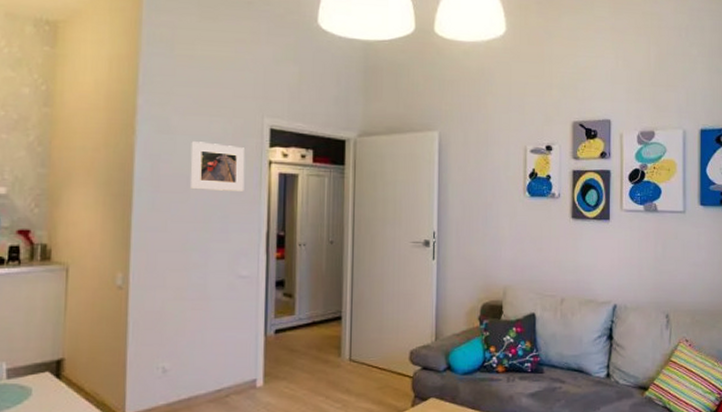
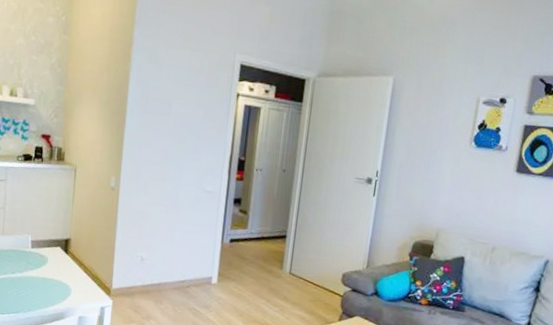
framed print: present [191,141,245,191] -> none [172,71,217,119]

